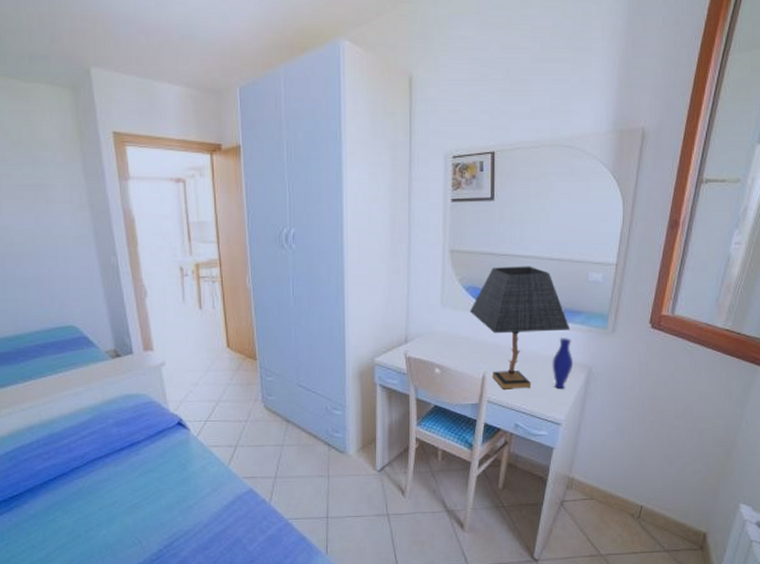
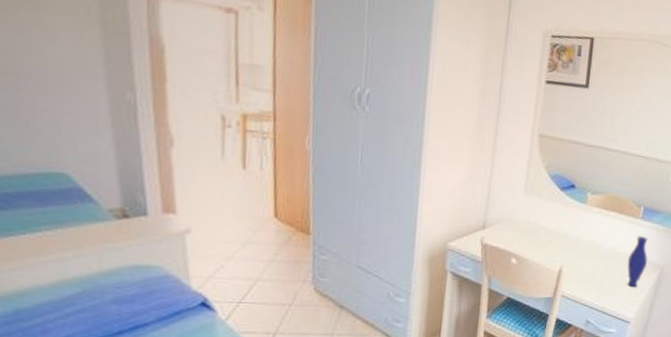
table lamp: present [469,266,571,389] -> none [552,157,648,285]

